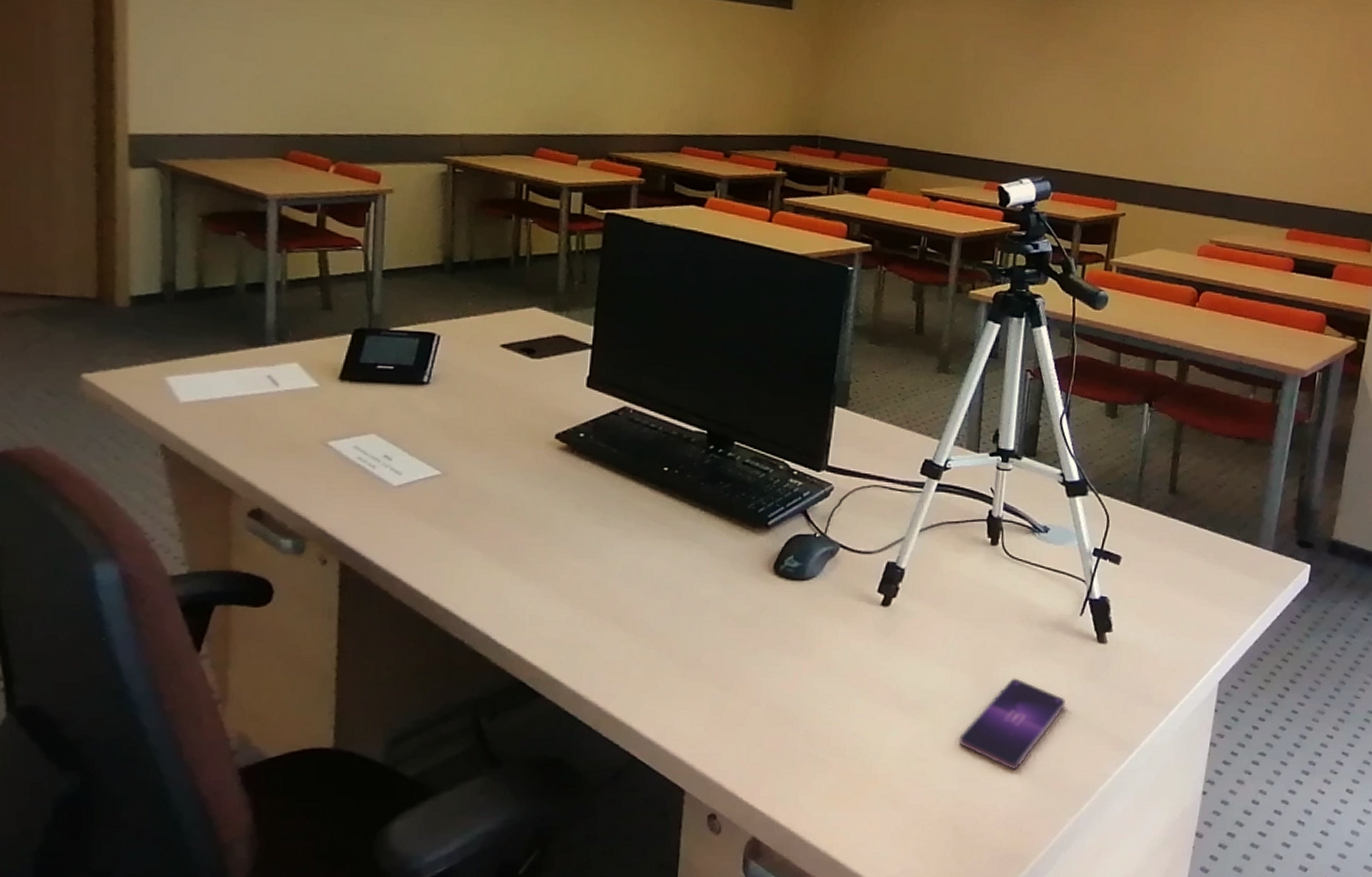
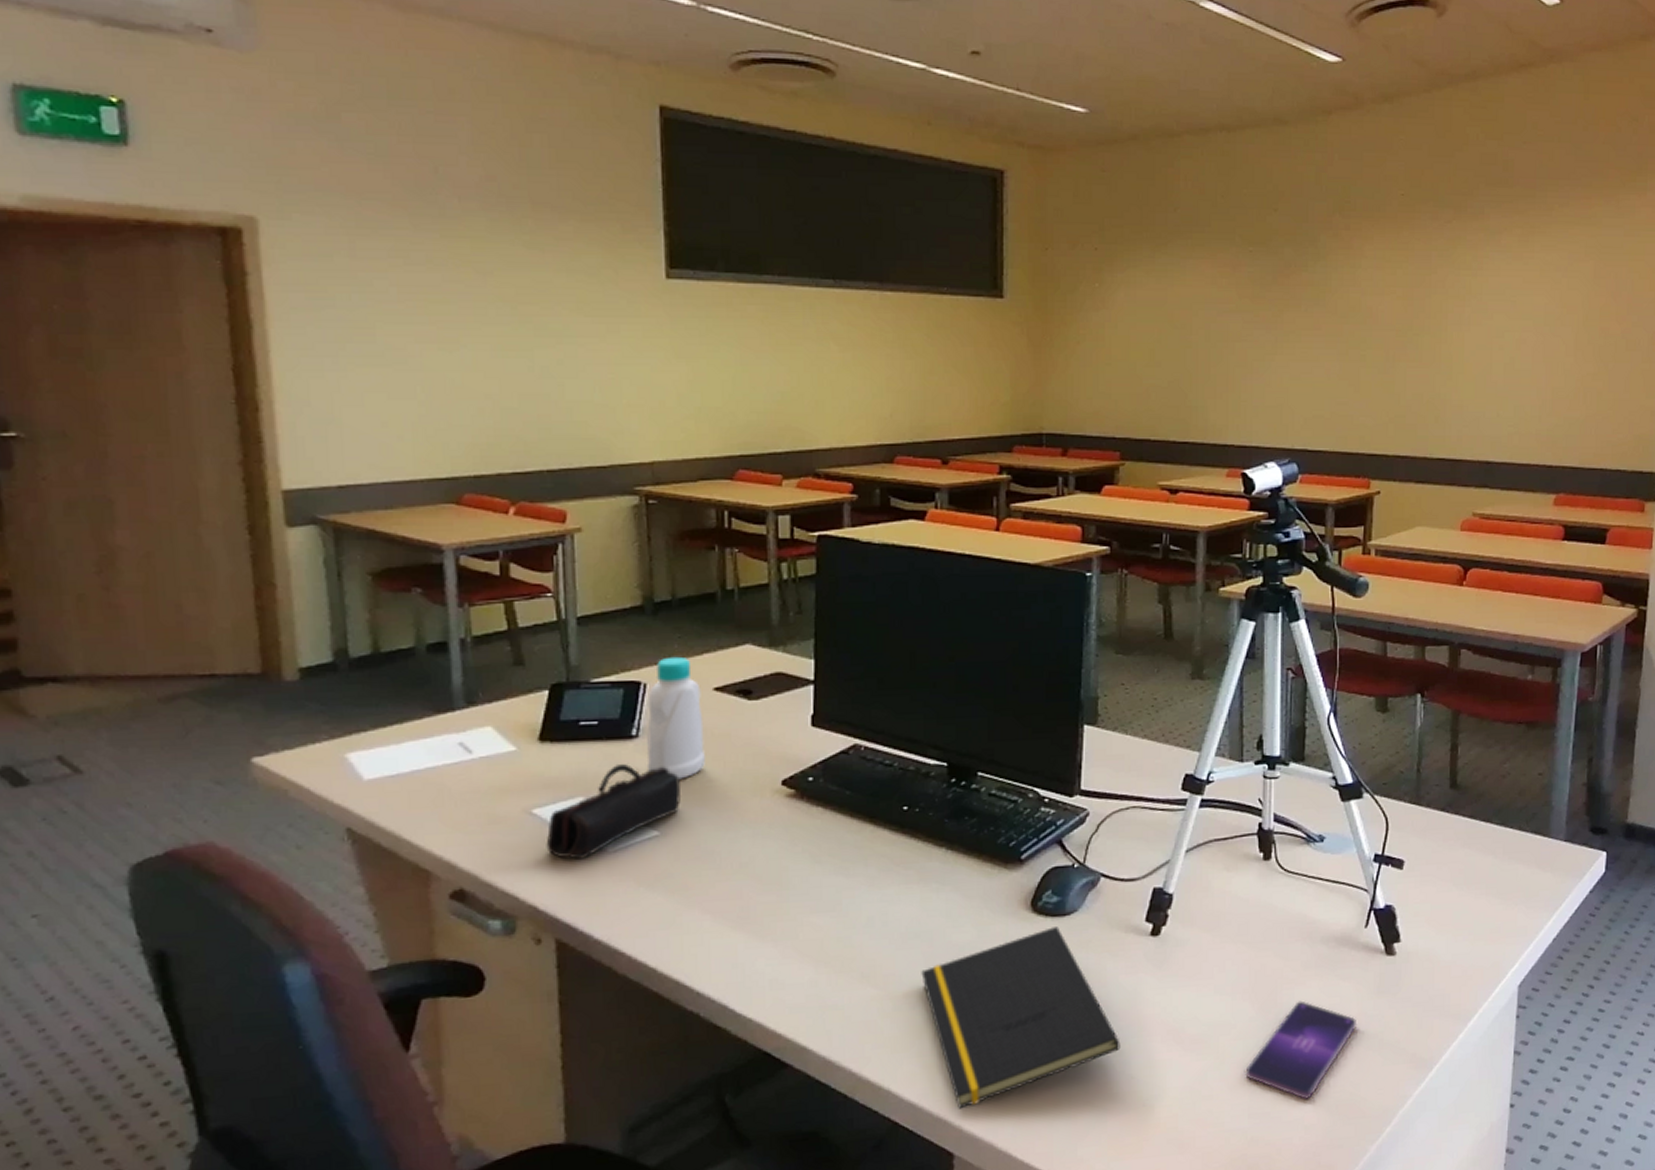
pencil case: none [338,407,463,491] -> present [546,764,681,859]
bottle: none [434,313,489,426] -> present [646,656,705,780]
notepad: none [668,590,846,750] -> present [921,927,1121,1109]

